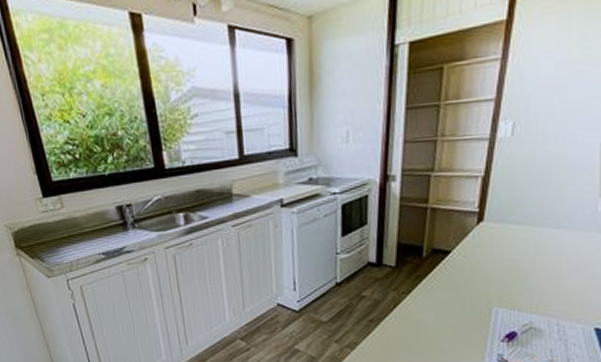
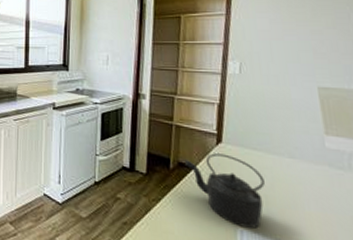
kettle: none [440,233,526,306] -> present [185,153,265,229]

